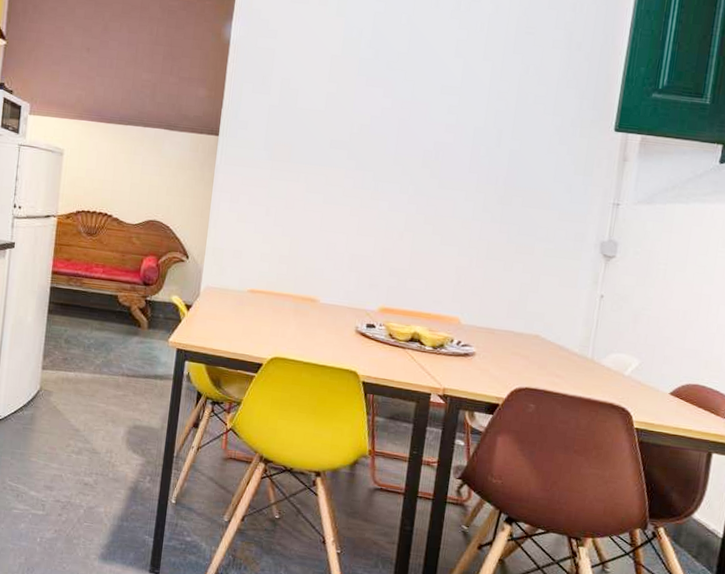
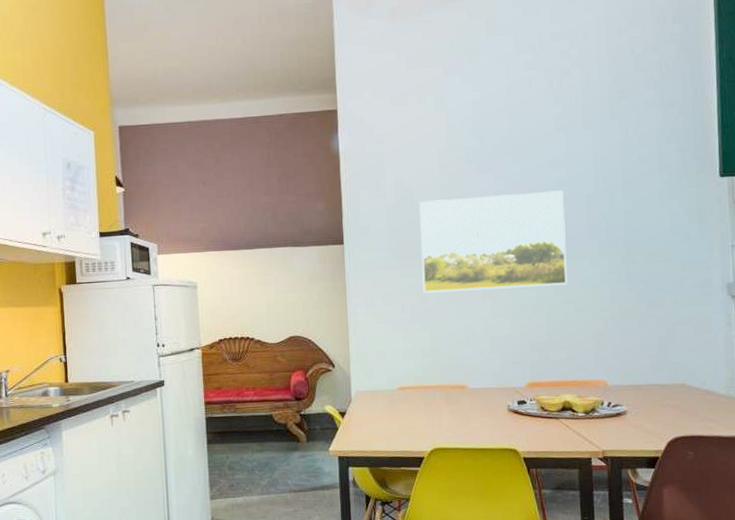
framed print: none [291,105,451,216] -> present [419,190,568,293]

